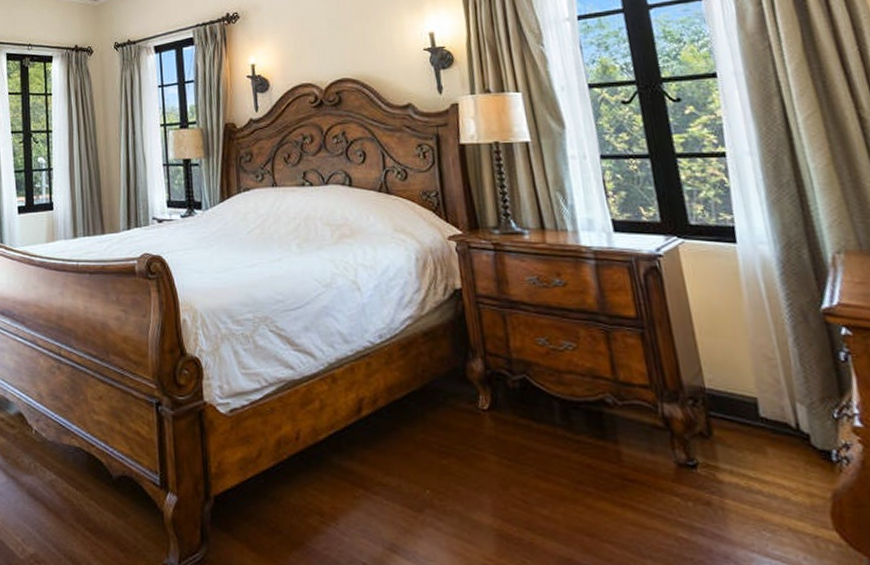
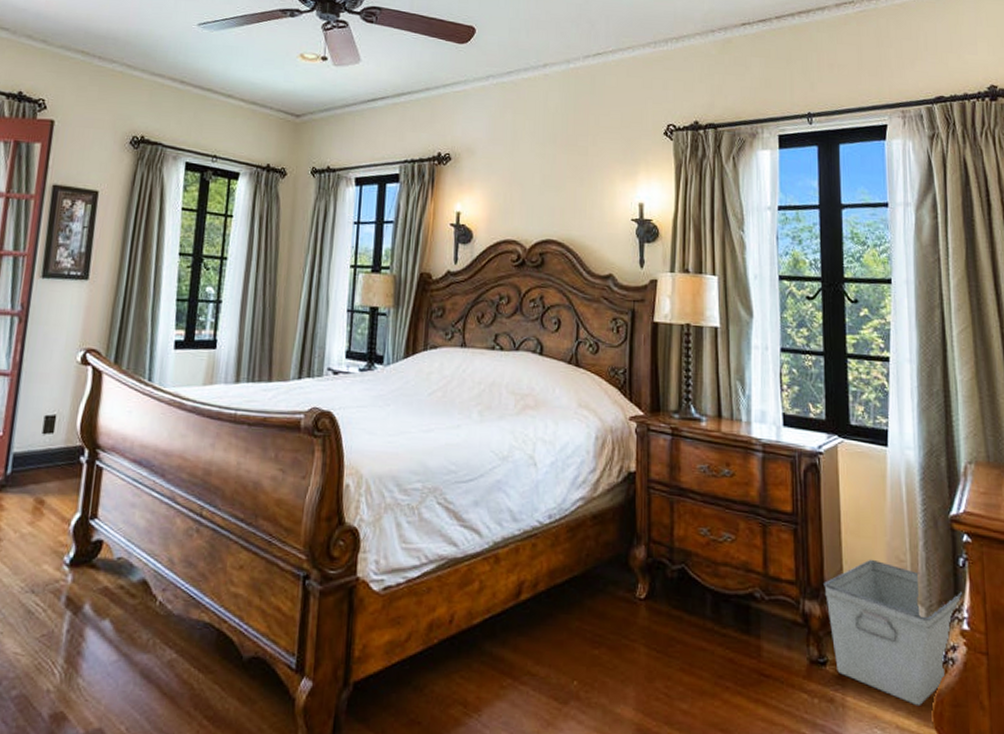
storage bin: none [682,358,849,508] -> present [824,559,962,707]

